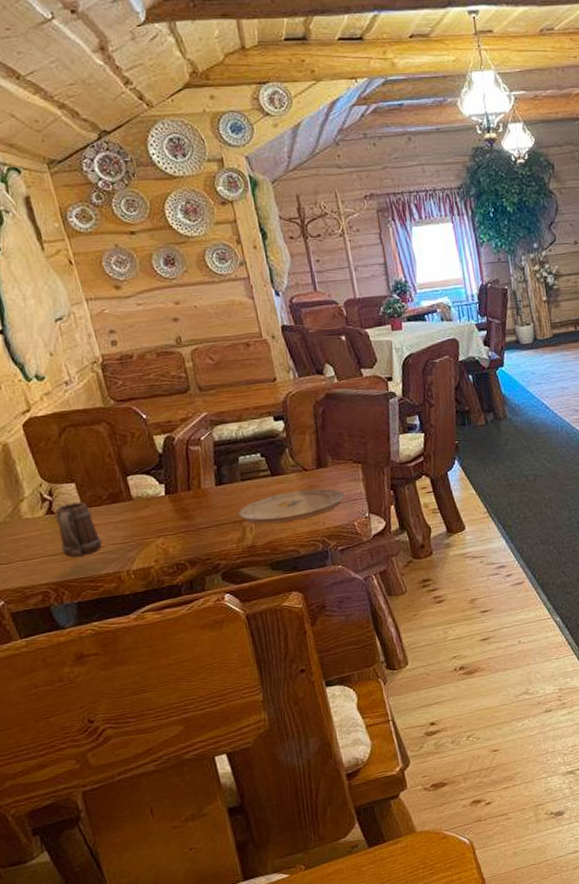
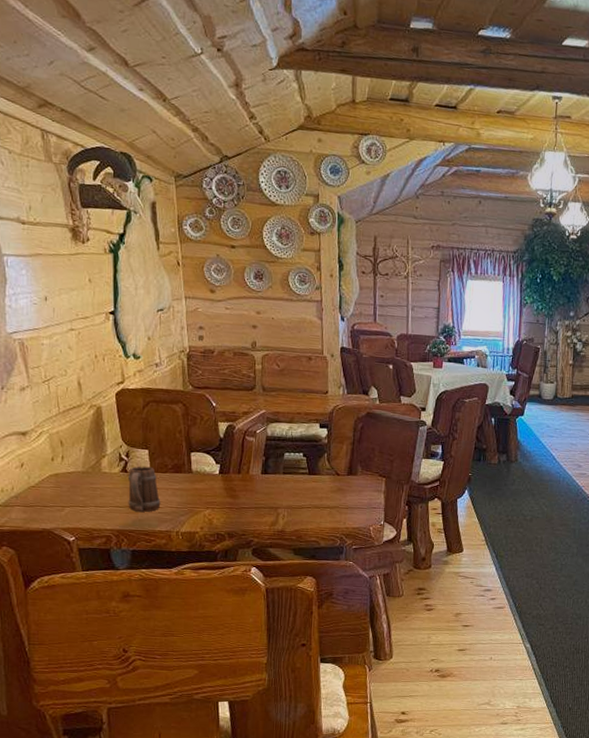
plate: present [239,488,344,524] -> none [276,490,366,516]

